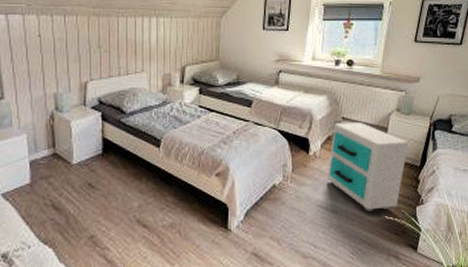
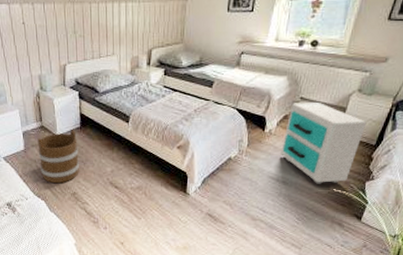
bucket: none [48,157,99,224] -> present [37,130,79,183]

